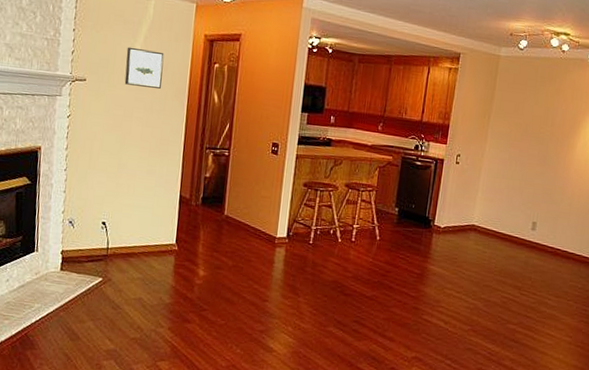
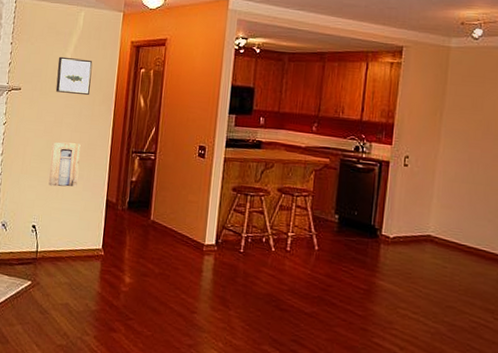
wall art: none [118,137,153,183] -> present [48,142,81,187]

